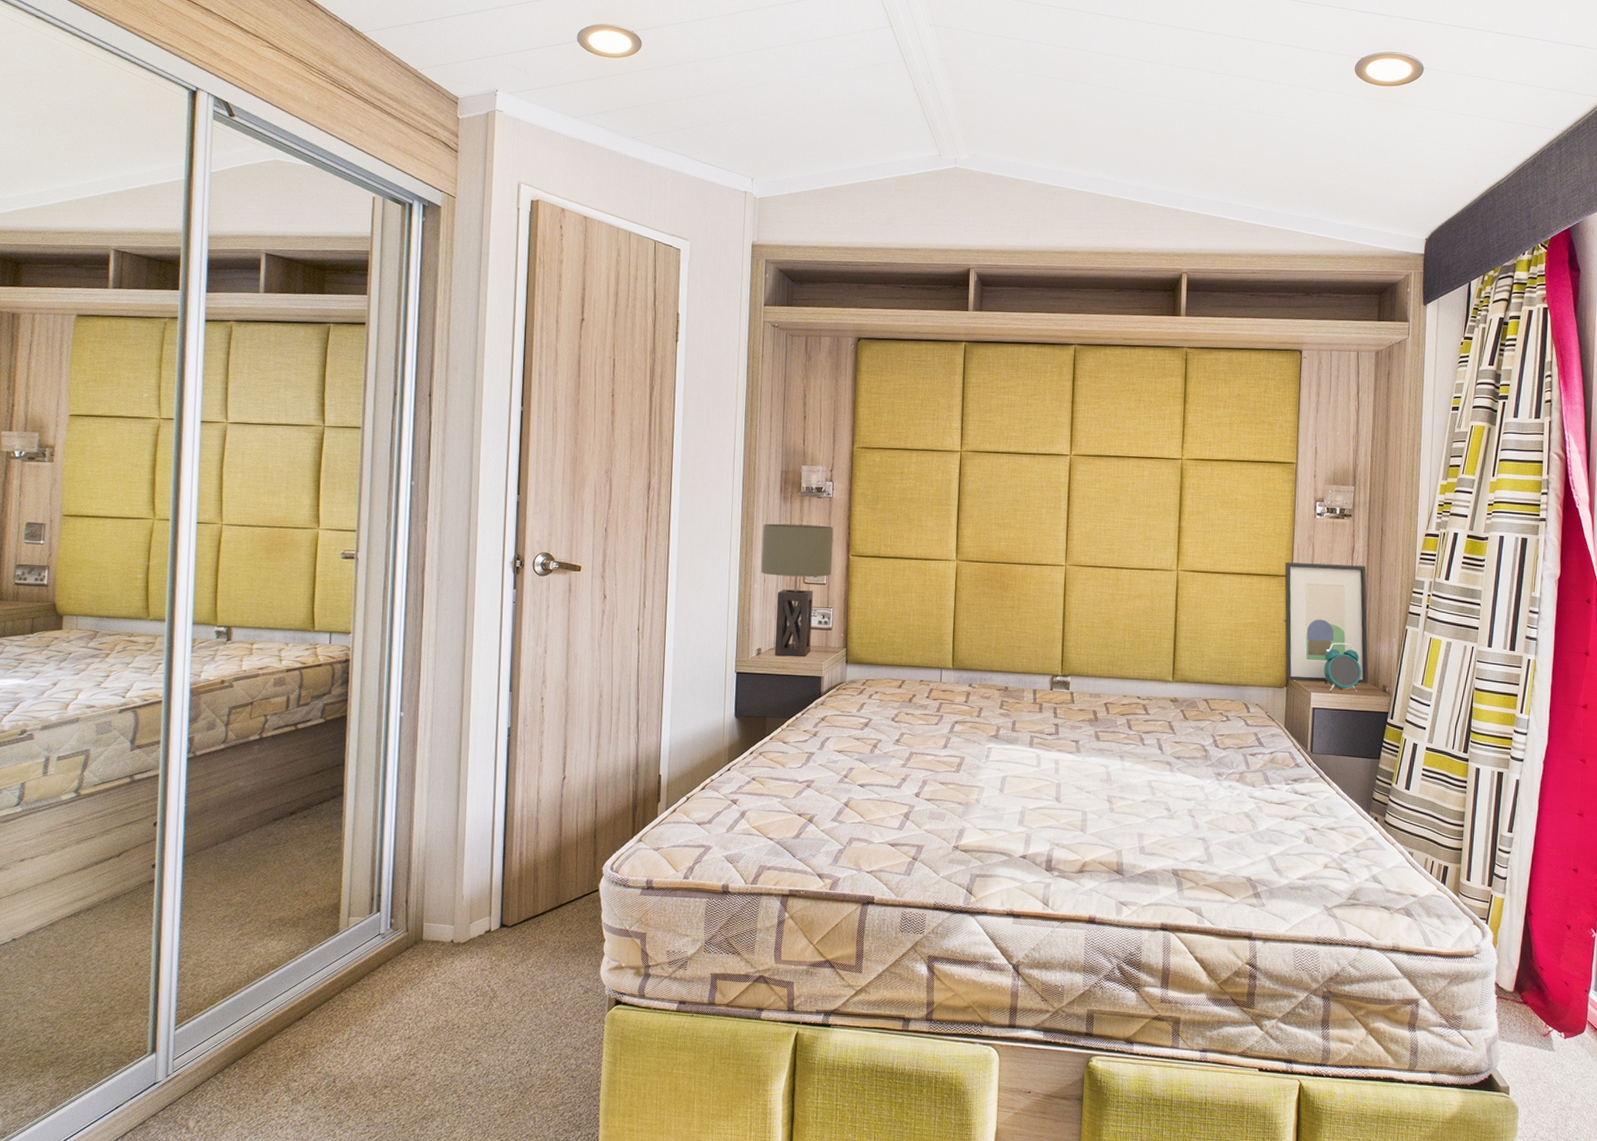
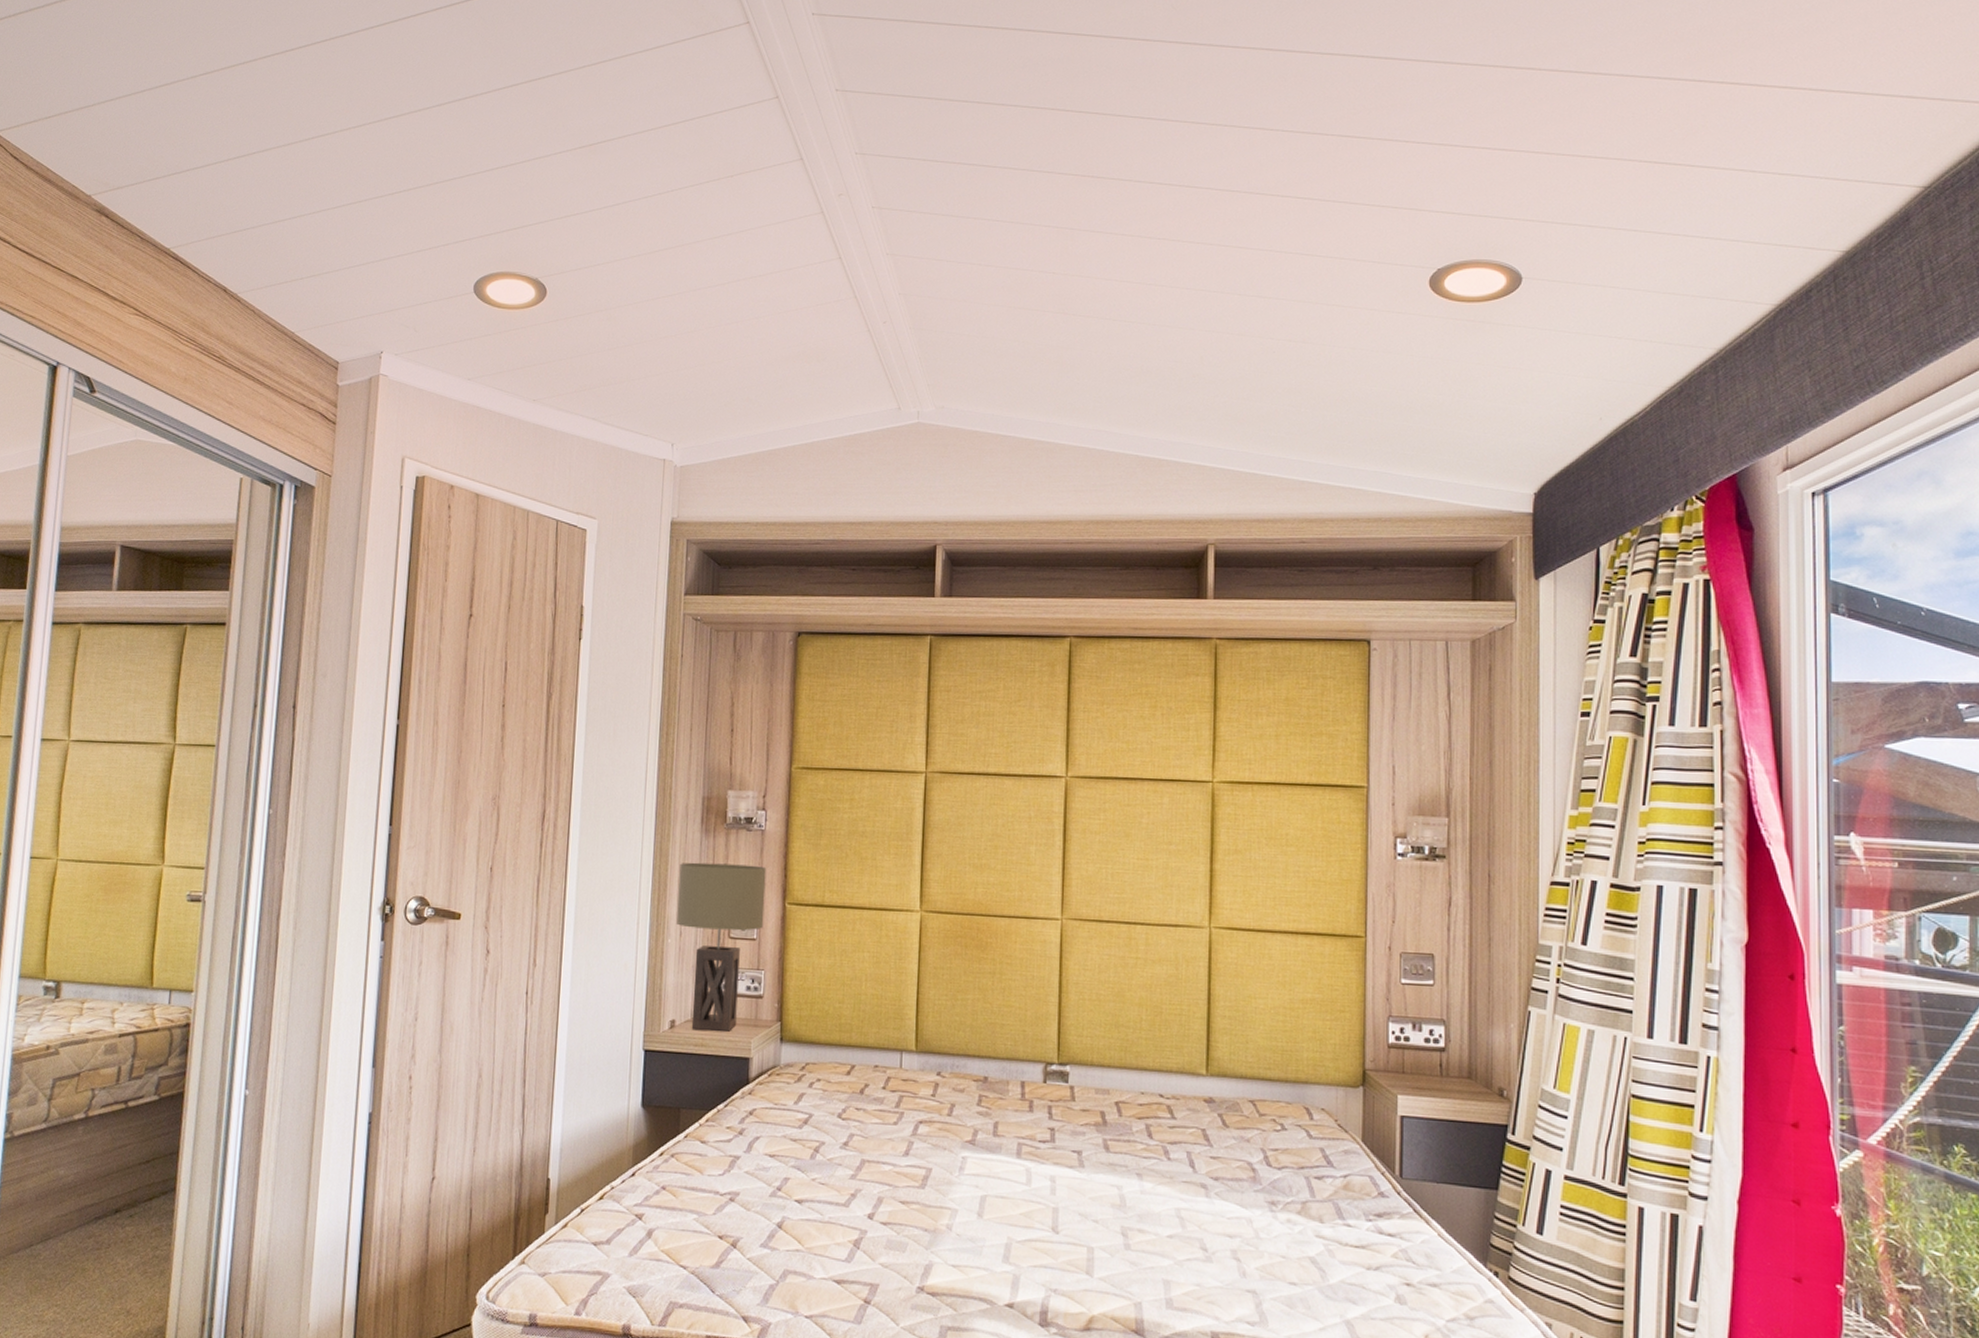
picture frame: present [1284,562,1368,685] -> none [1356,918,1477,1086]
alarm clock: present [1323,642,1362,693] -> none [1413,1027,1468,1097]

